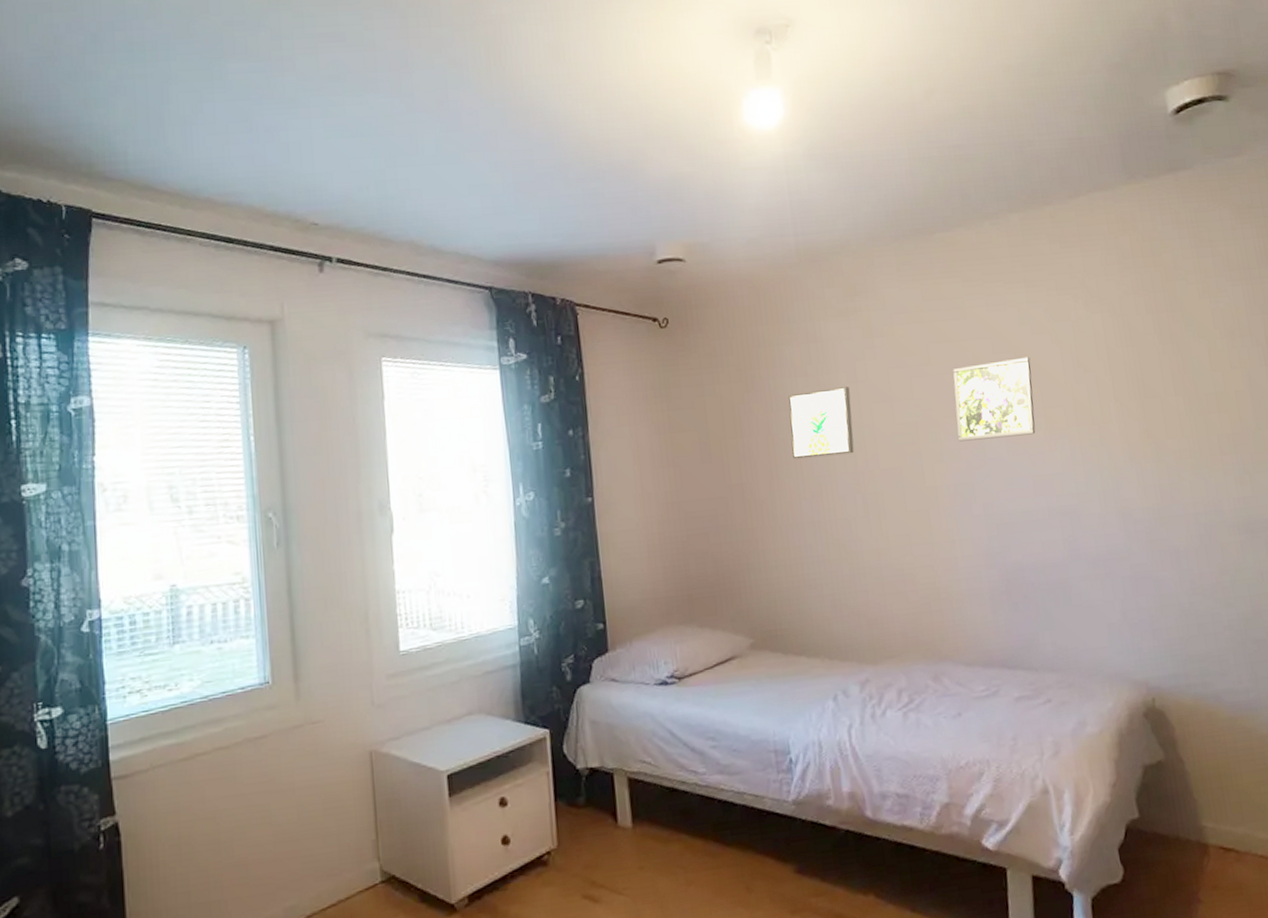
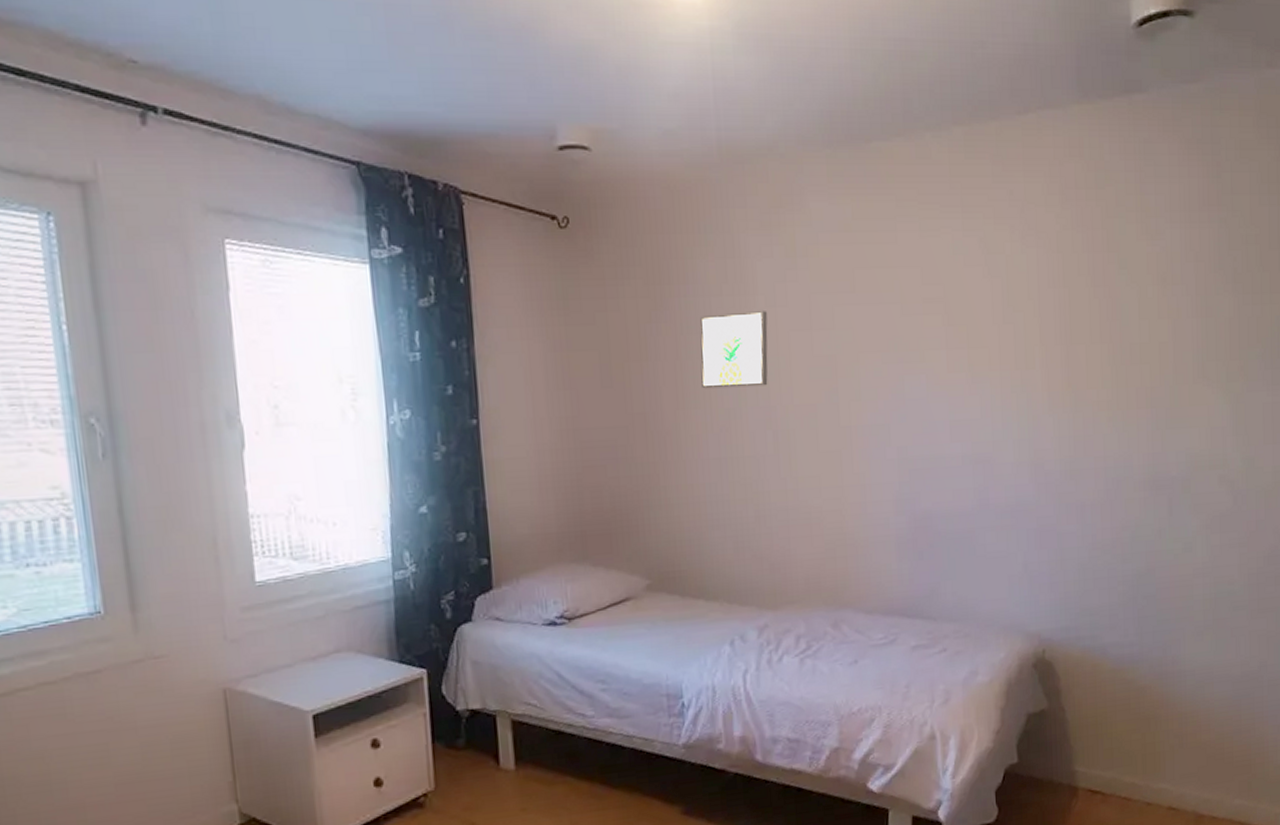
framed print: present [953,357,1036,442] -> none [877,291,960,380]

